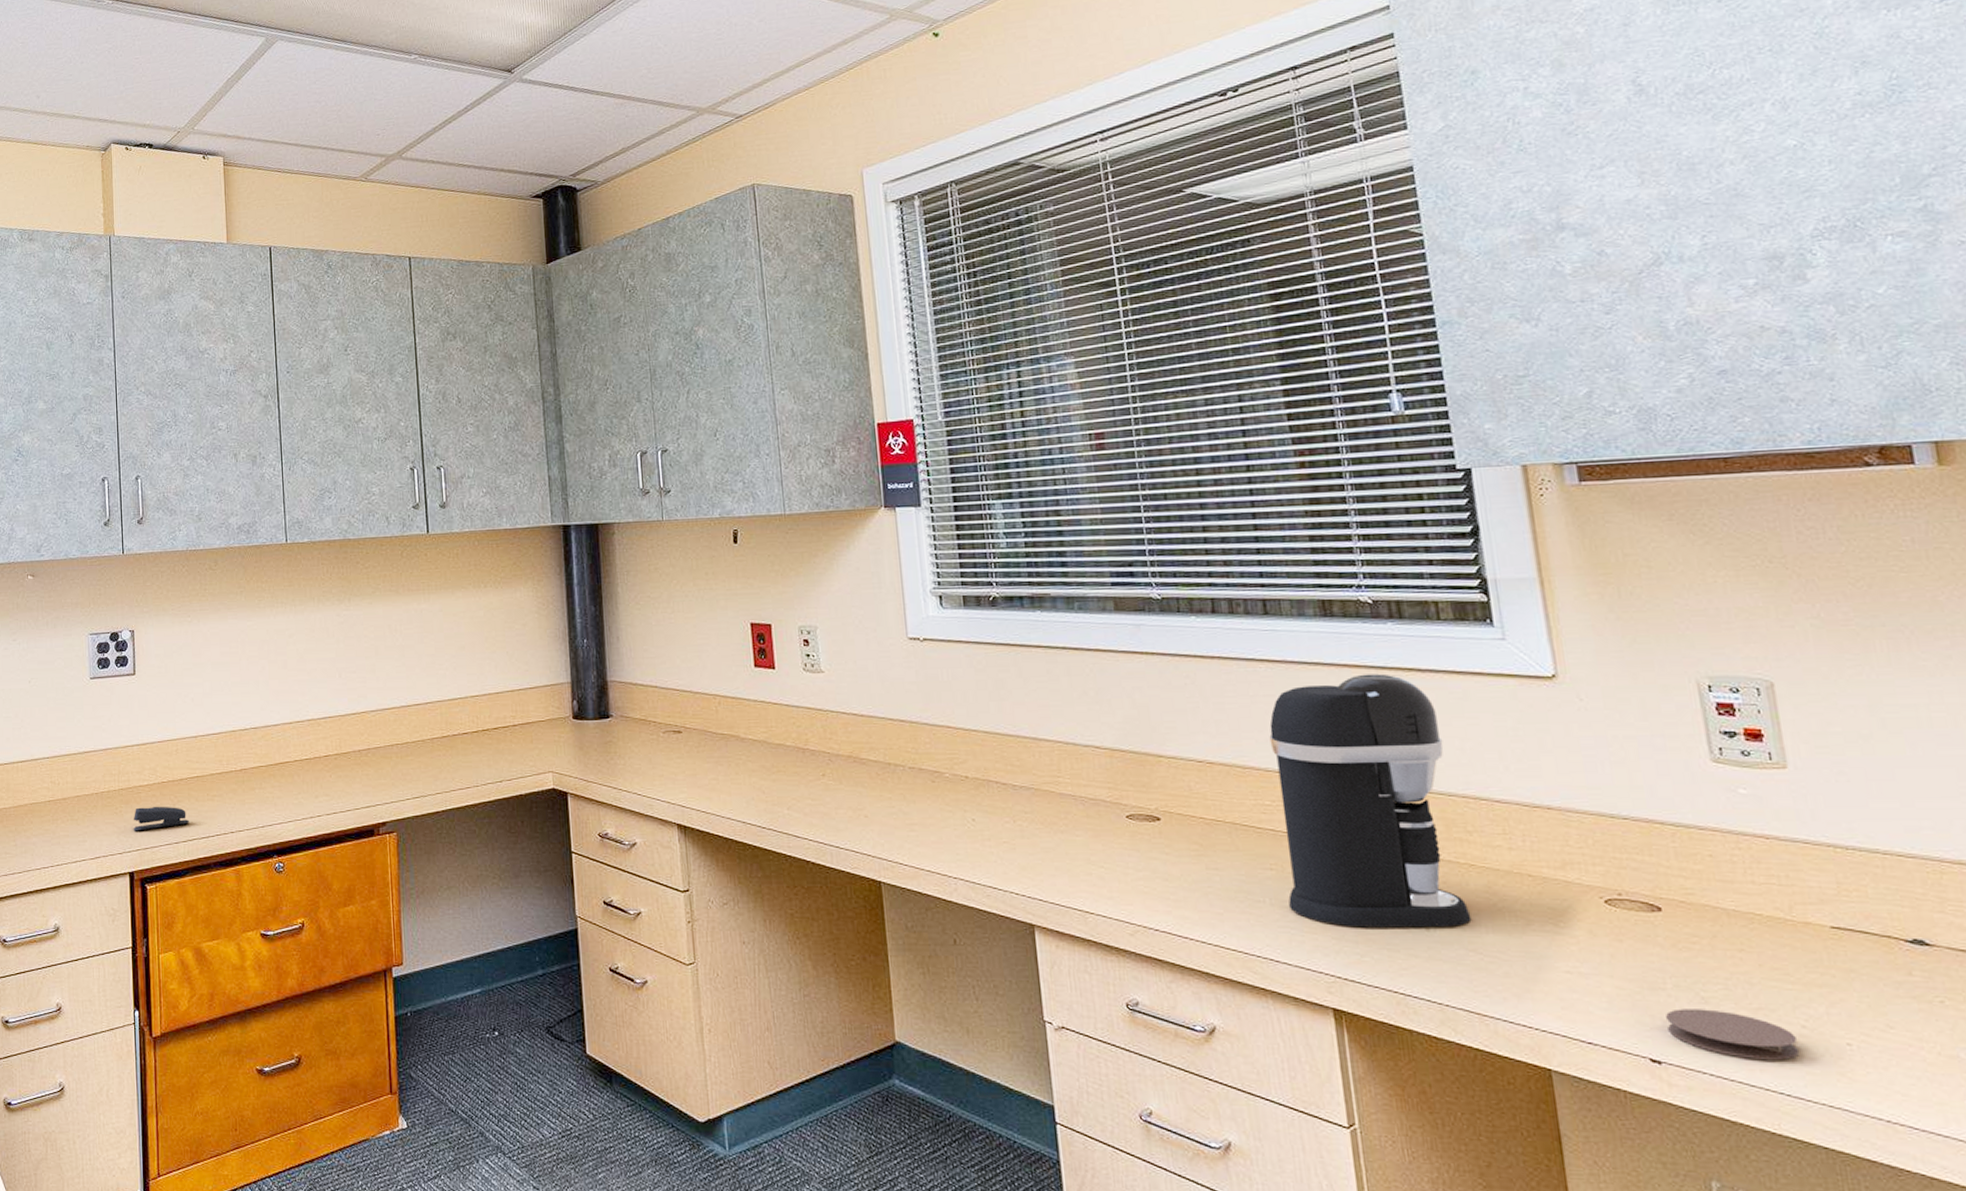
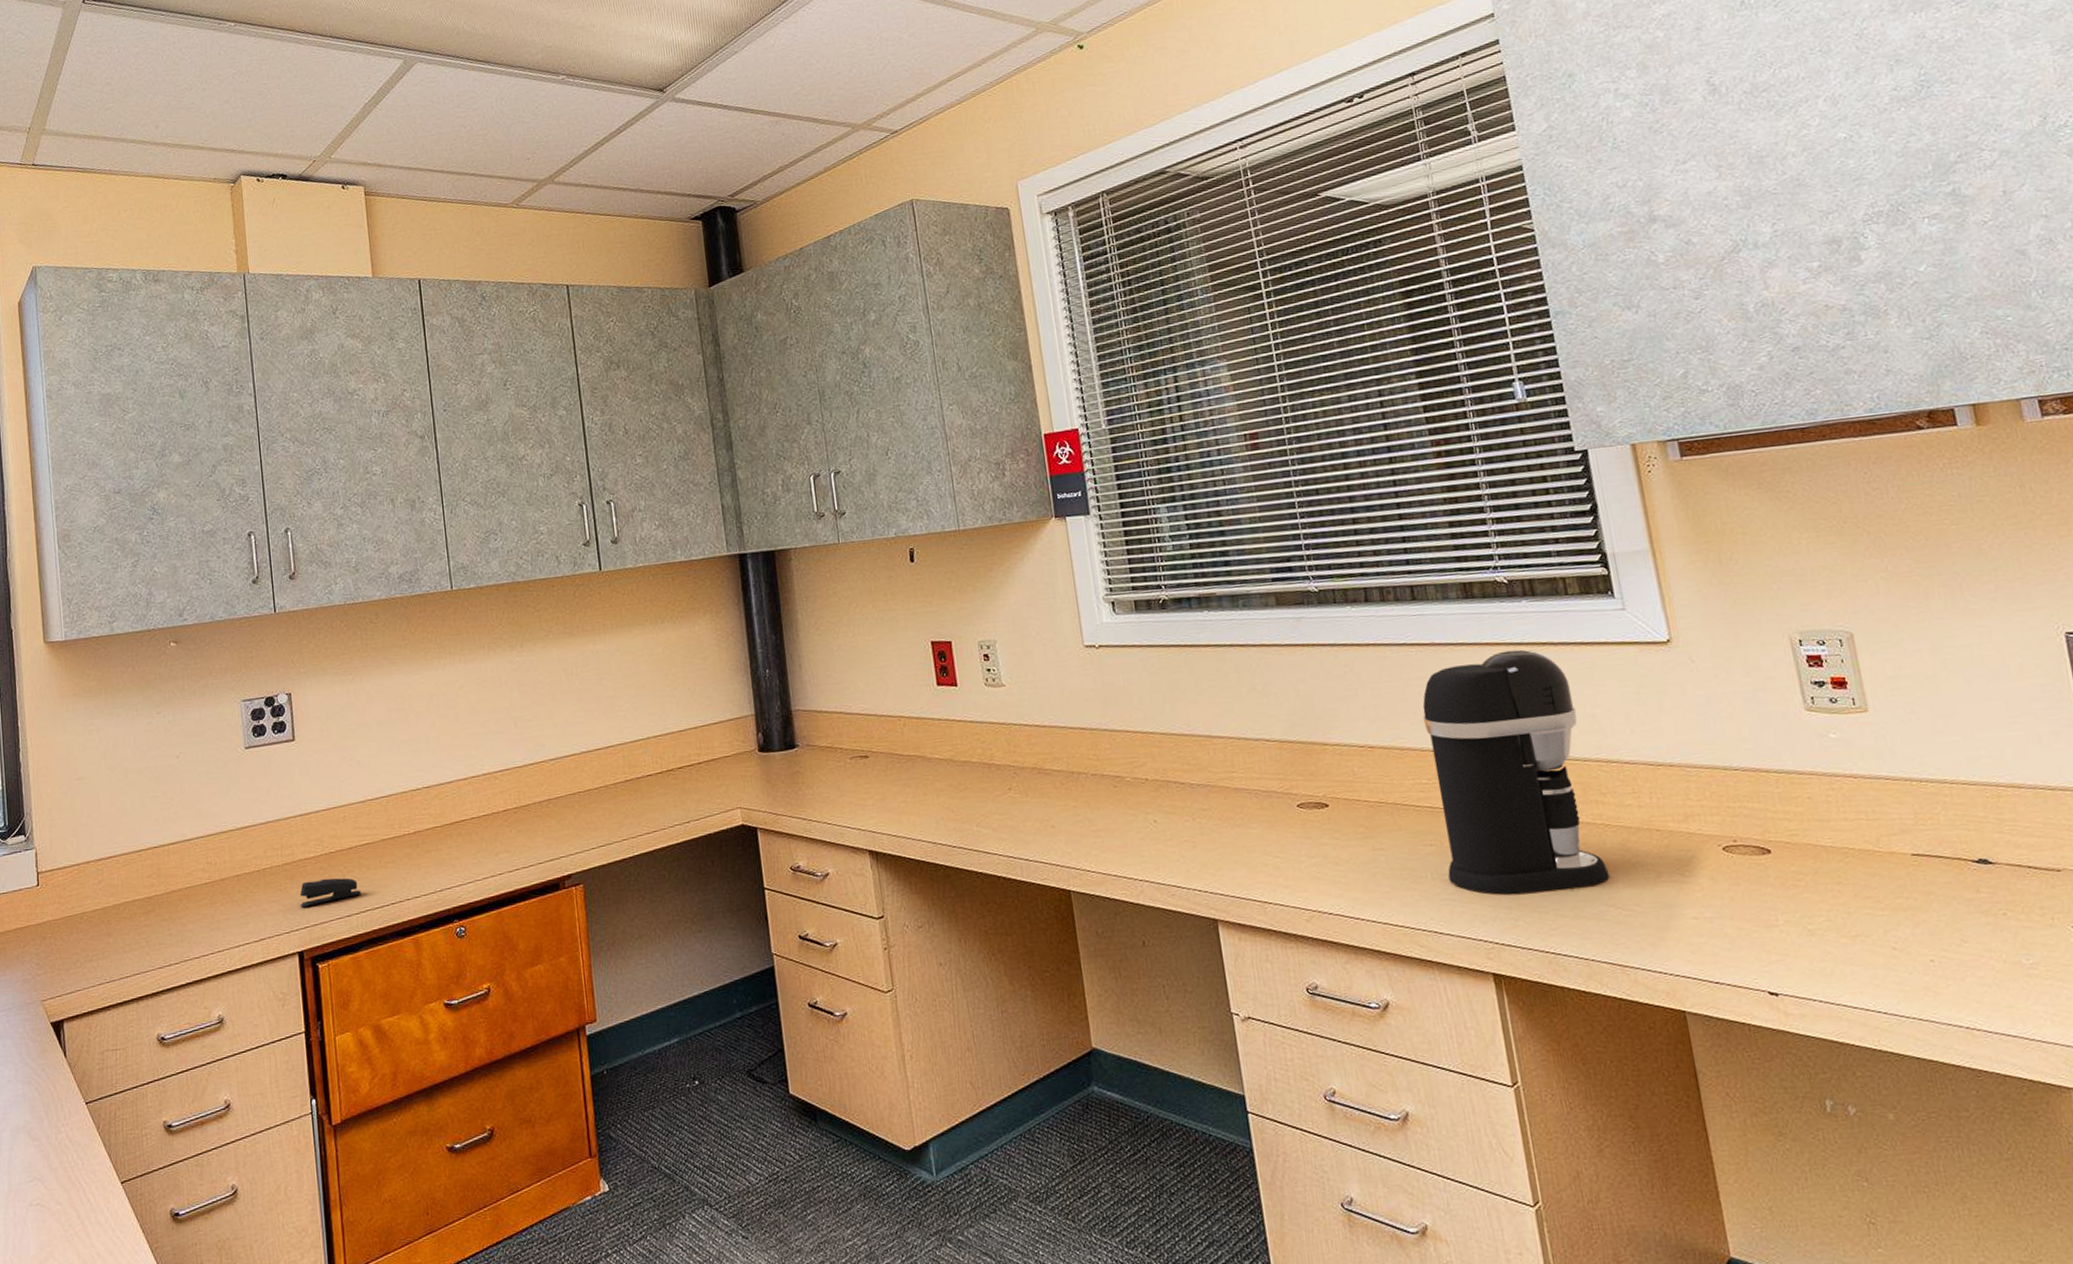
coaster: present [1665,1009,1800,1060] -> none [1779,940,1892,983]

